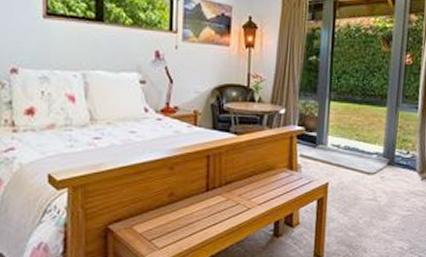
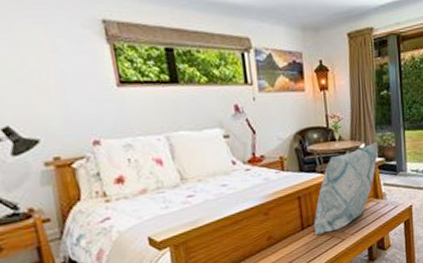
decorative pillow: none [219,109,299,199] -> present [314,142,377,235]

